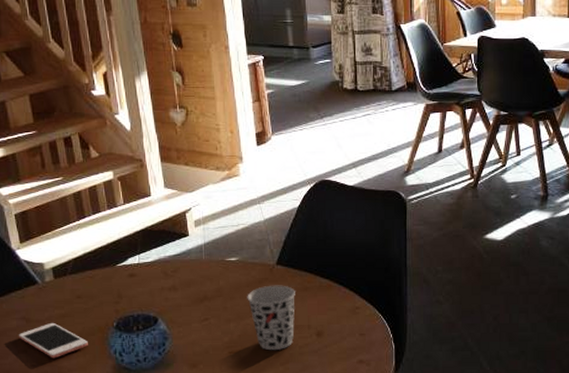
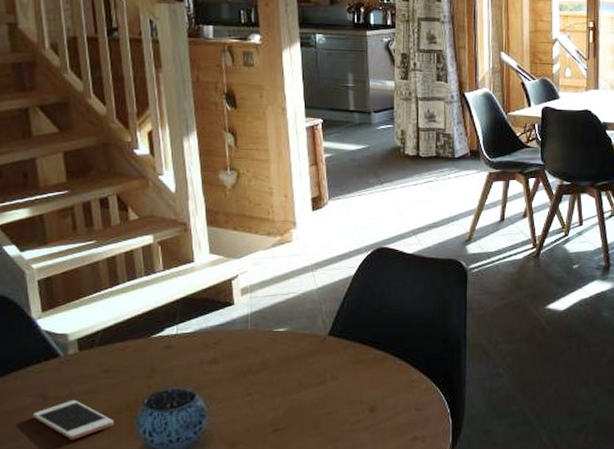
cup: present [247,285,295,351] -> none [295,357,348,428]

